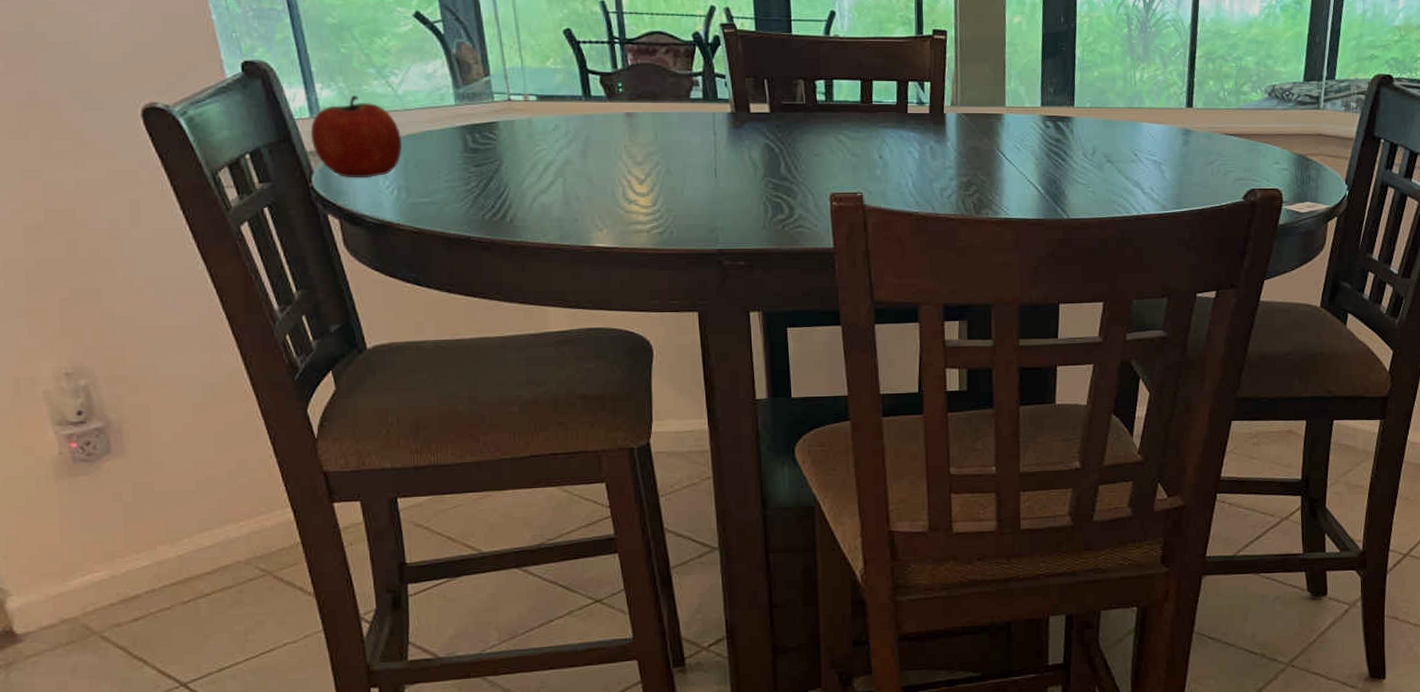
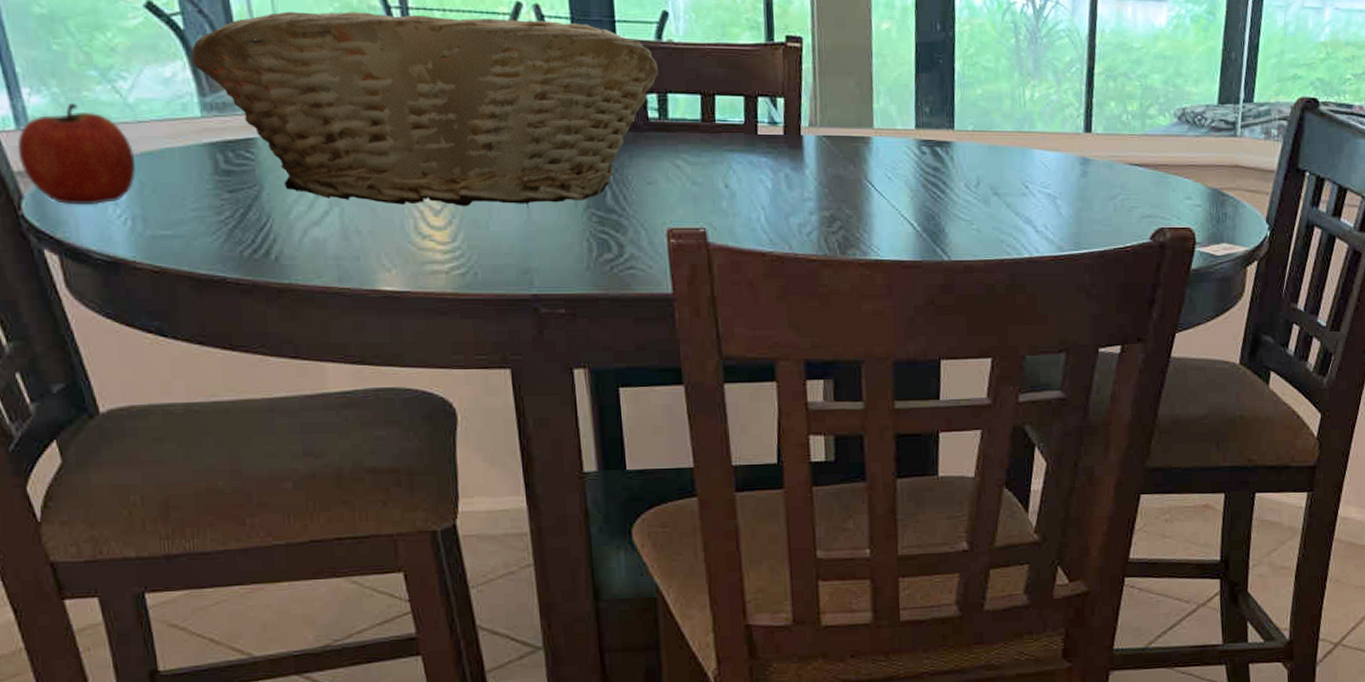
fruit basket: none [449,17,826,176] -> present [191,11,658,207]

